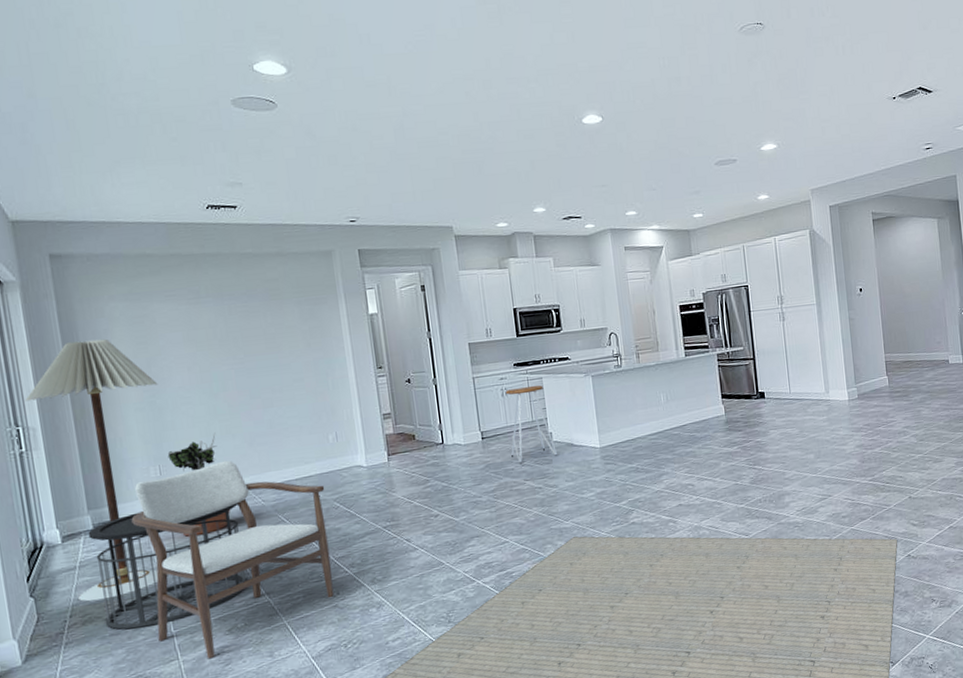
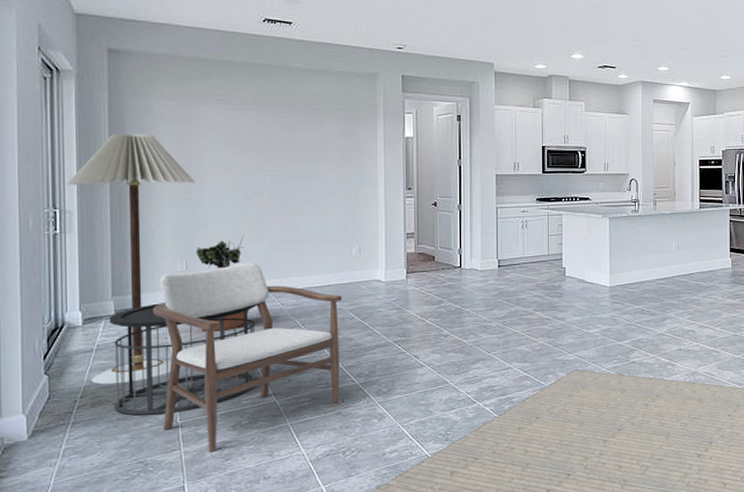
bar stool: present [505,385,557,464] -> none [525,221,568,295]

